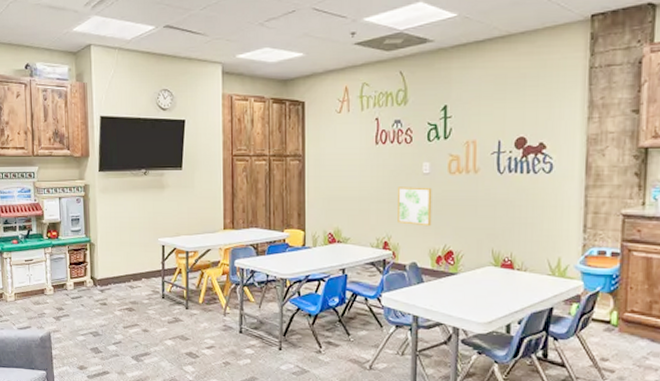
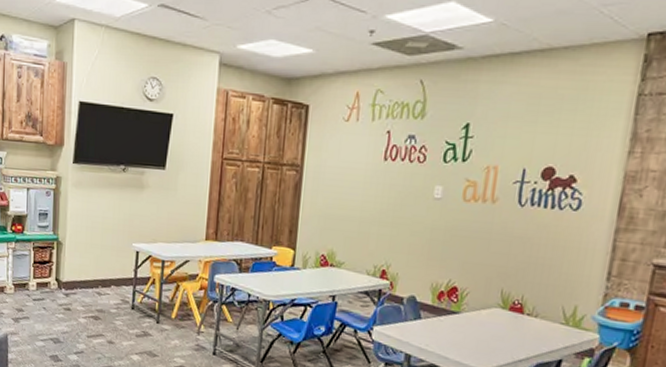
wall art: present [398,187,432,227] -> none [399,210,443,258]

